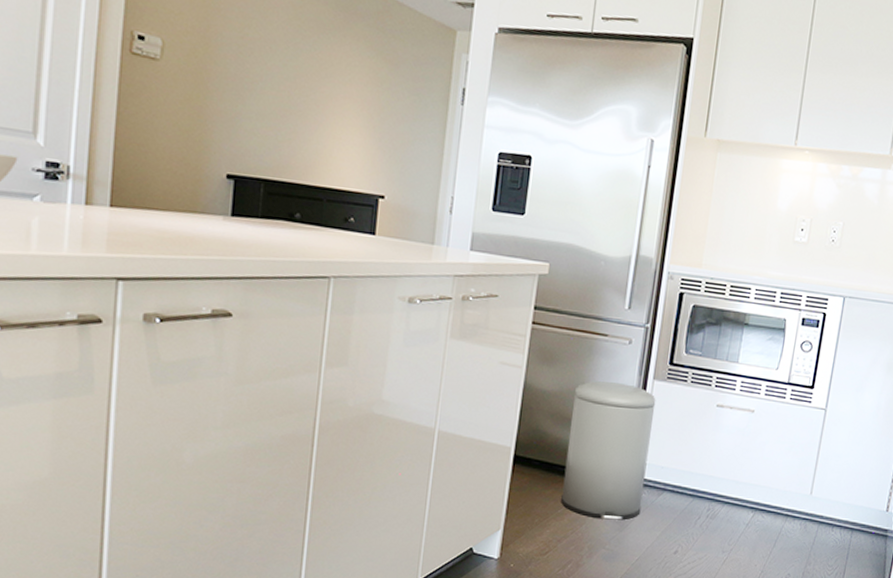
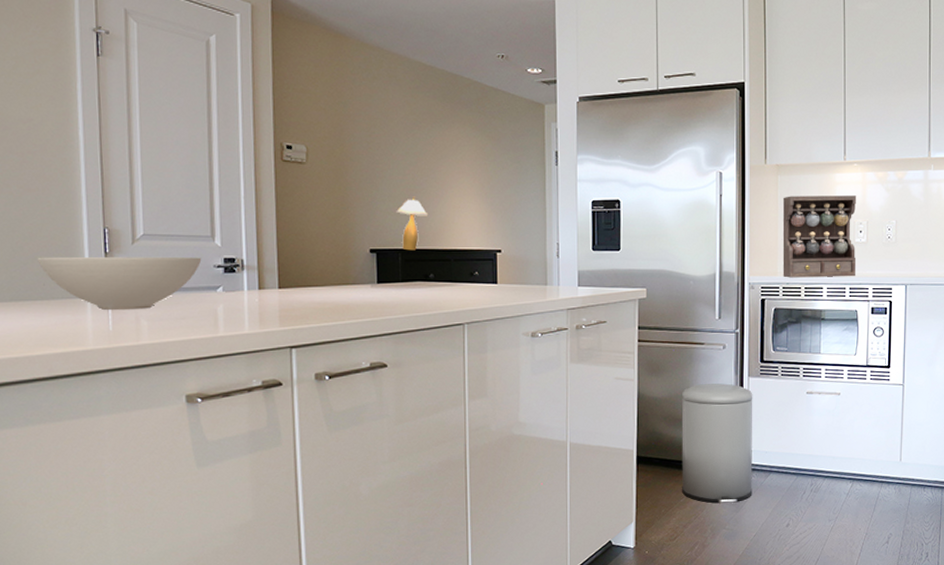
table lamp: none [265,118,302,183] -> present [397,196,429,251]
spice rack: none [707,177,804,281] -> present [782,195,857,278]

